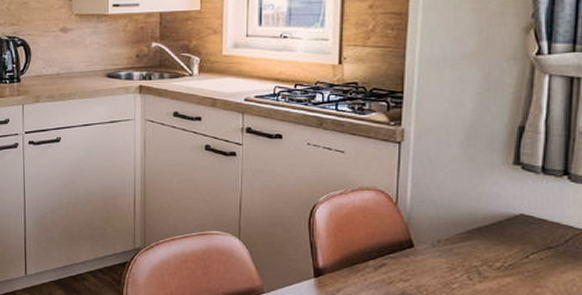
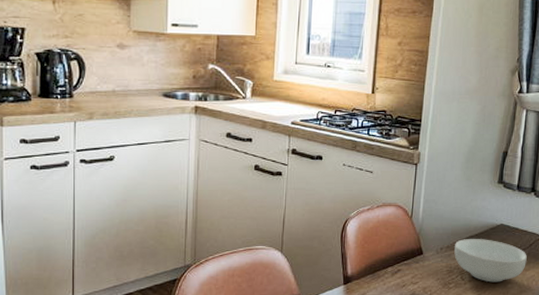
cereal bowl: none [457,231,562,285] -> present [454,239,527,283]

